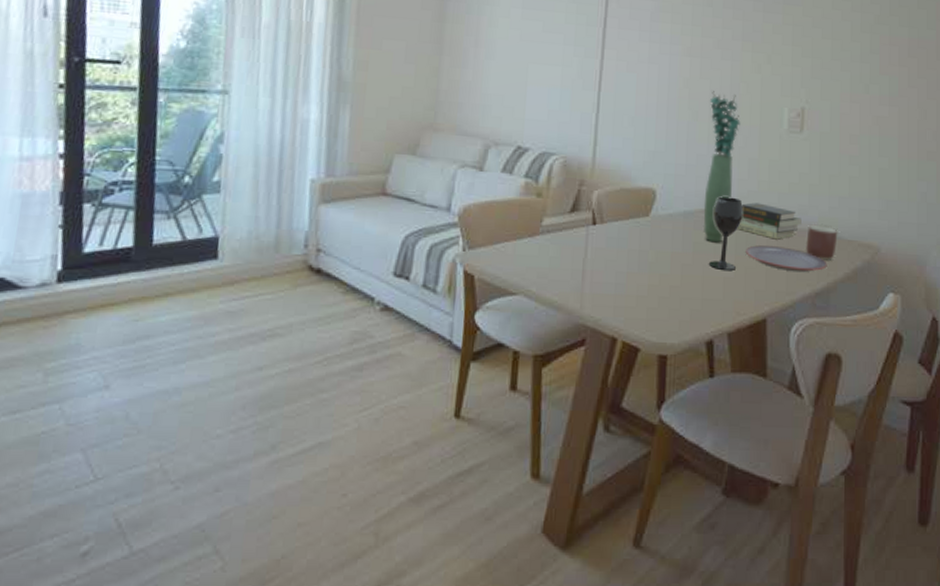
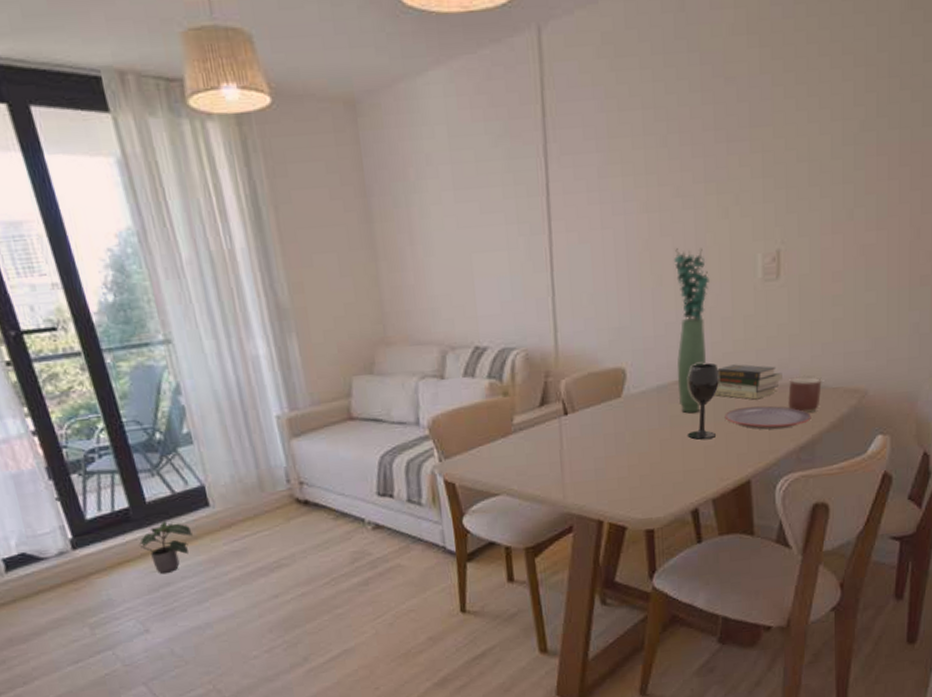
potted plant: none [130,266,191,324] -> present [138,520,193,574]

